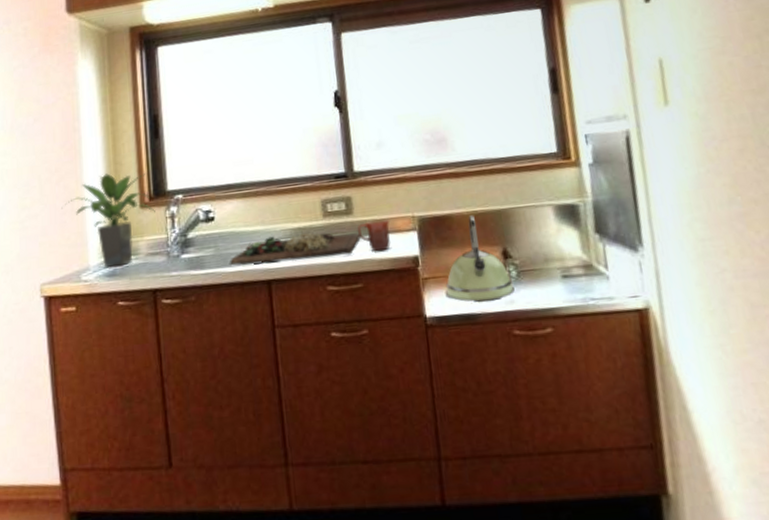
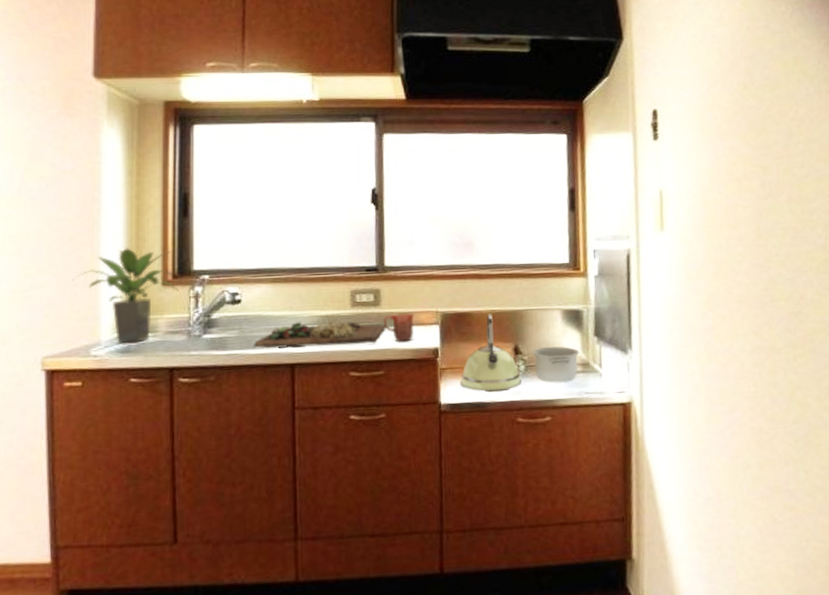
cooking pot: none [524,247,580,290] -> present [532,346,580,383]

